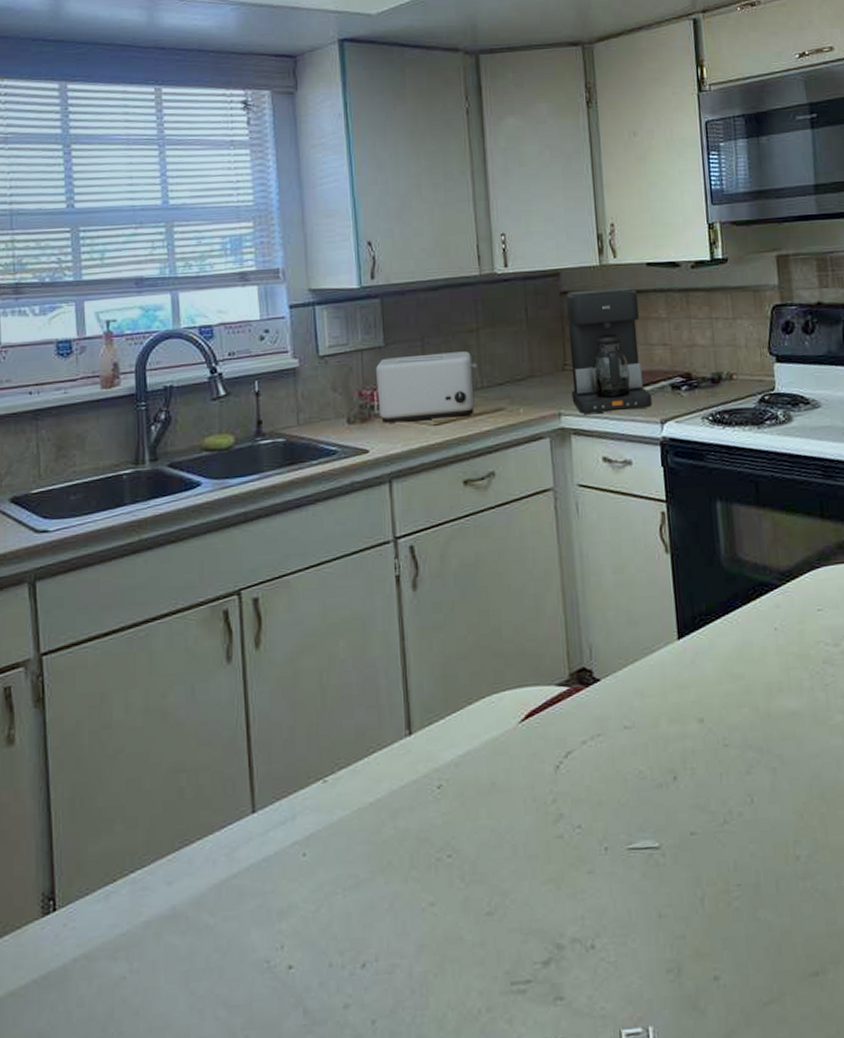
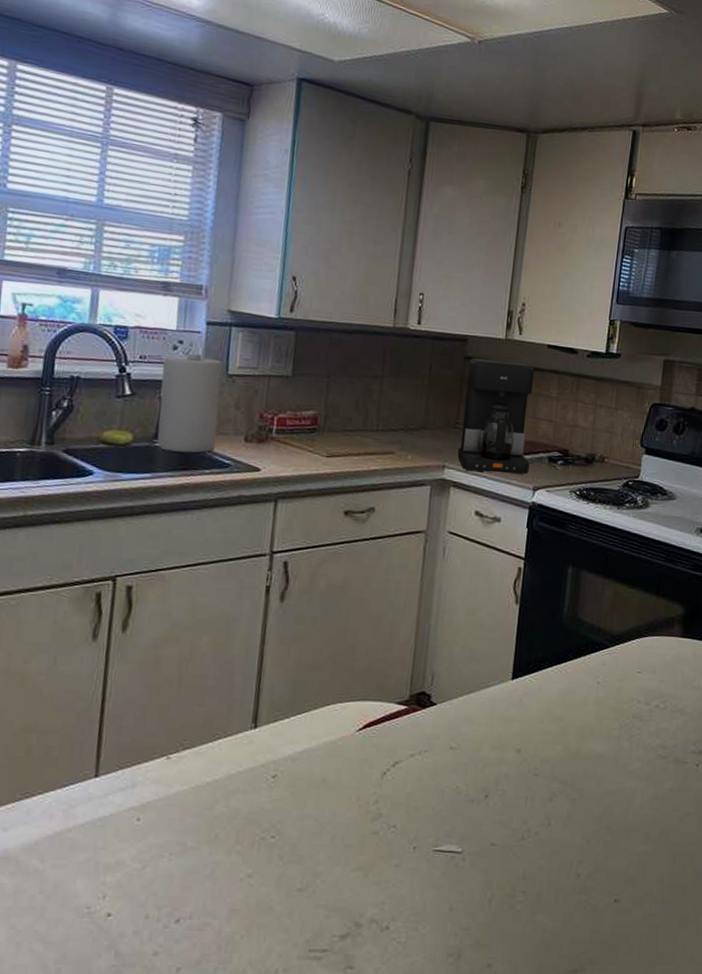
paper towel holder: none [252,340,319,448] -> present [157,353,222,454]
toaster: present [376,351,477,424] -> none [276,387,376,454]

